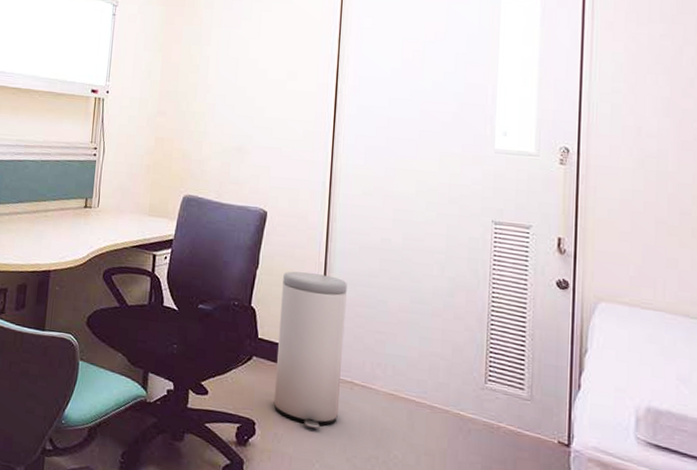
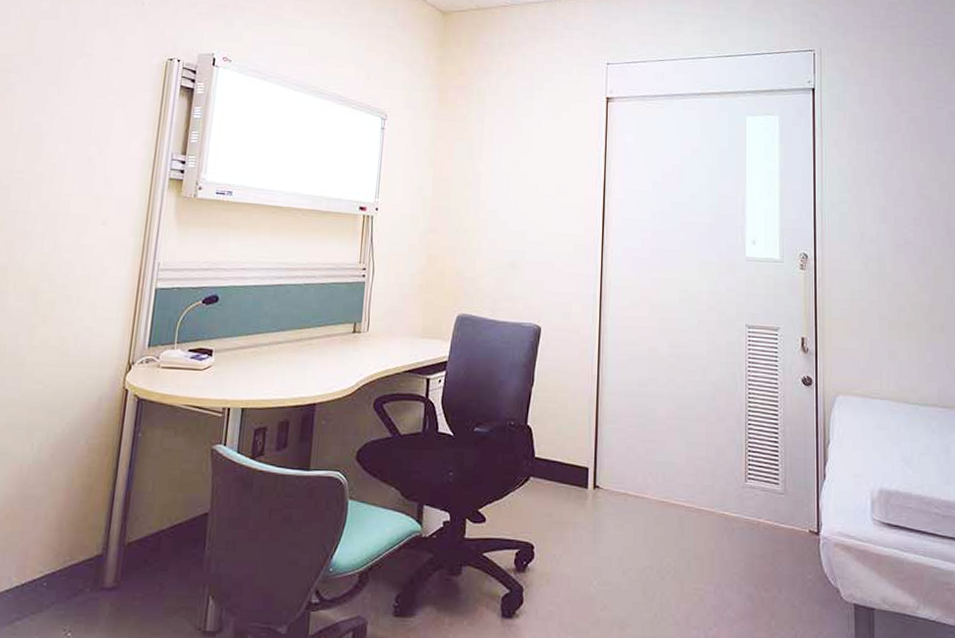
pedal bin: present [273,271,347,429] -> none [551,386,619,545]

